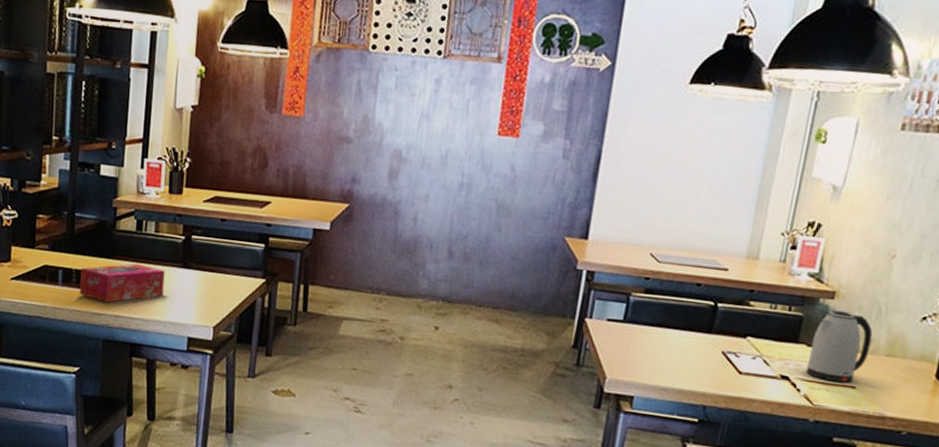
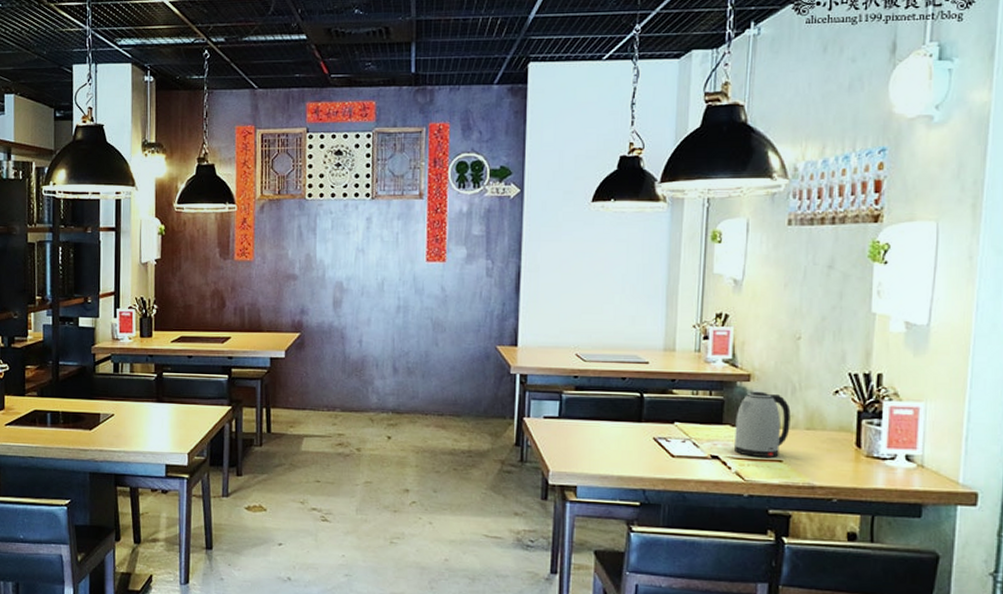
tissue box: present [79,263,165,303] -> none [66,401,142,439]

